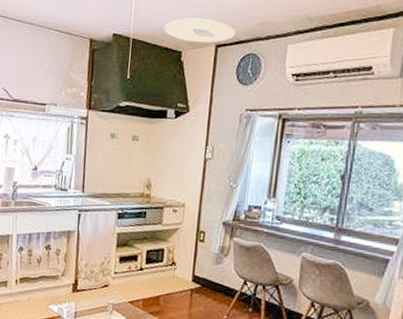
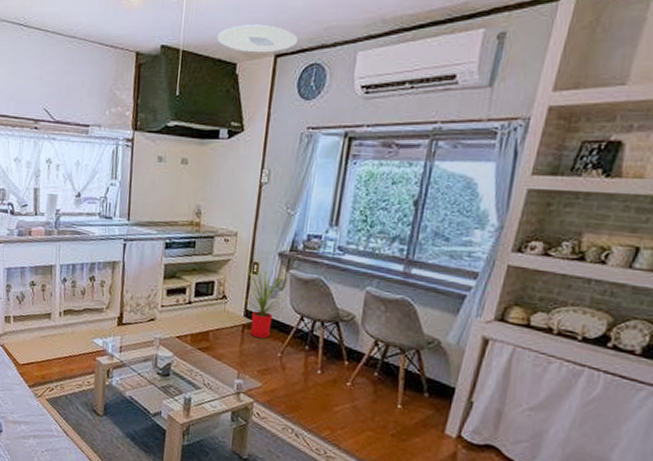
house plant: none [188,232,235,302] -> present [240,263,292,339]

